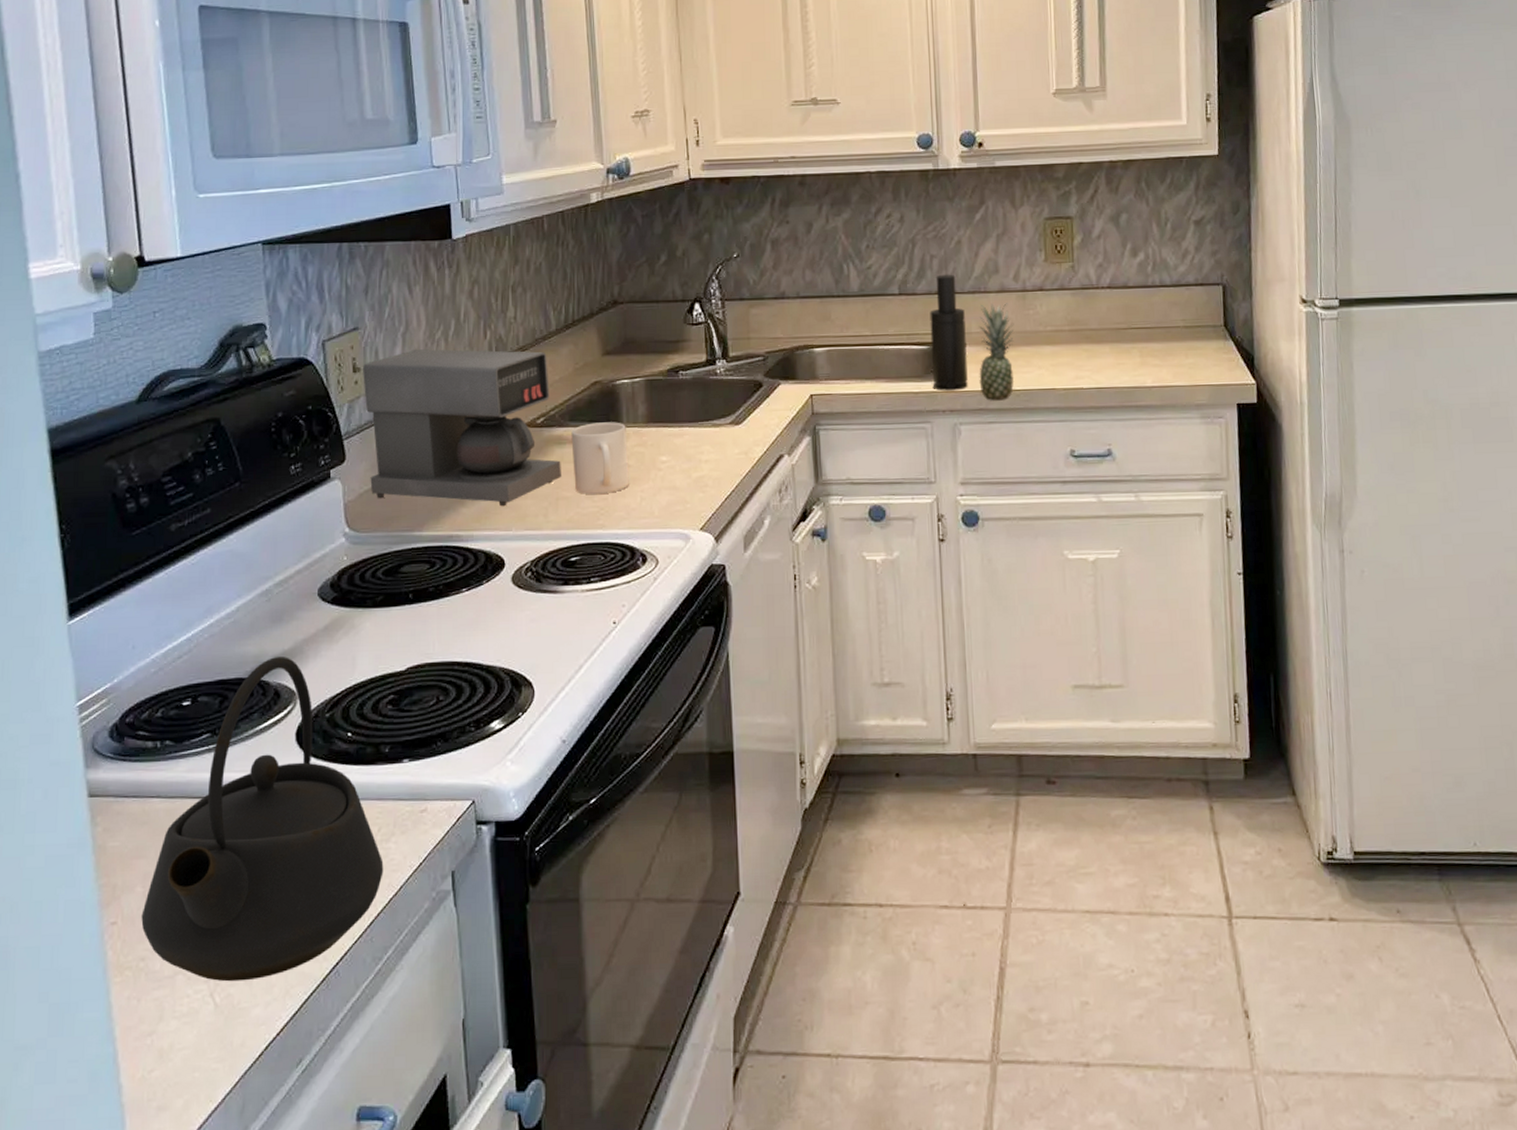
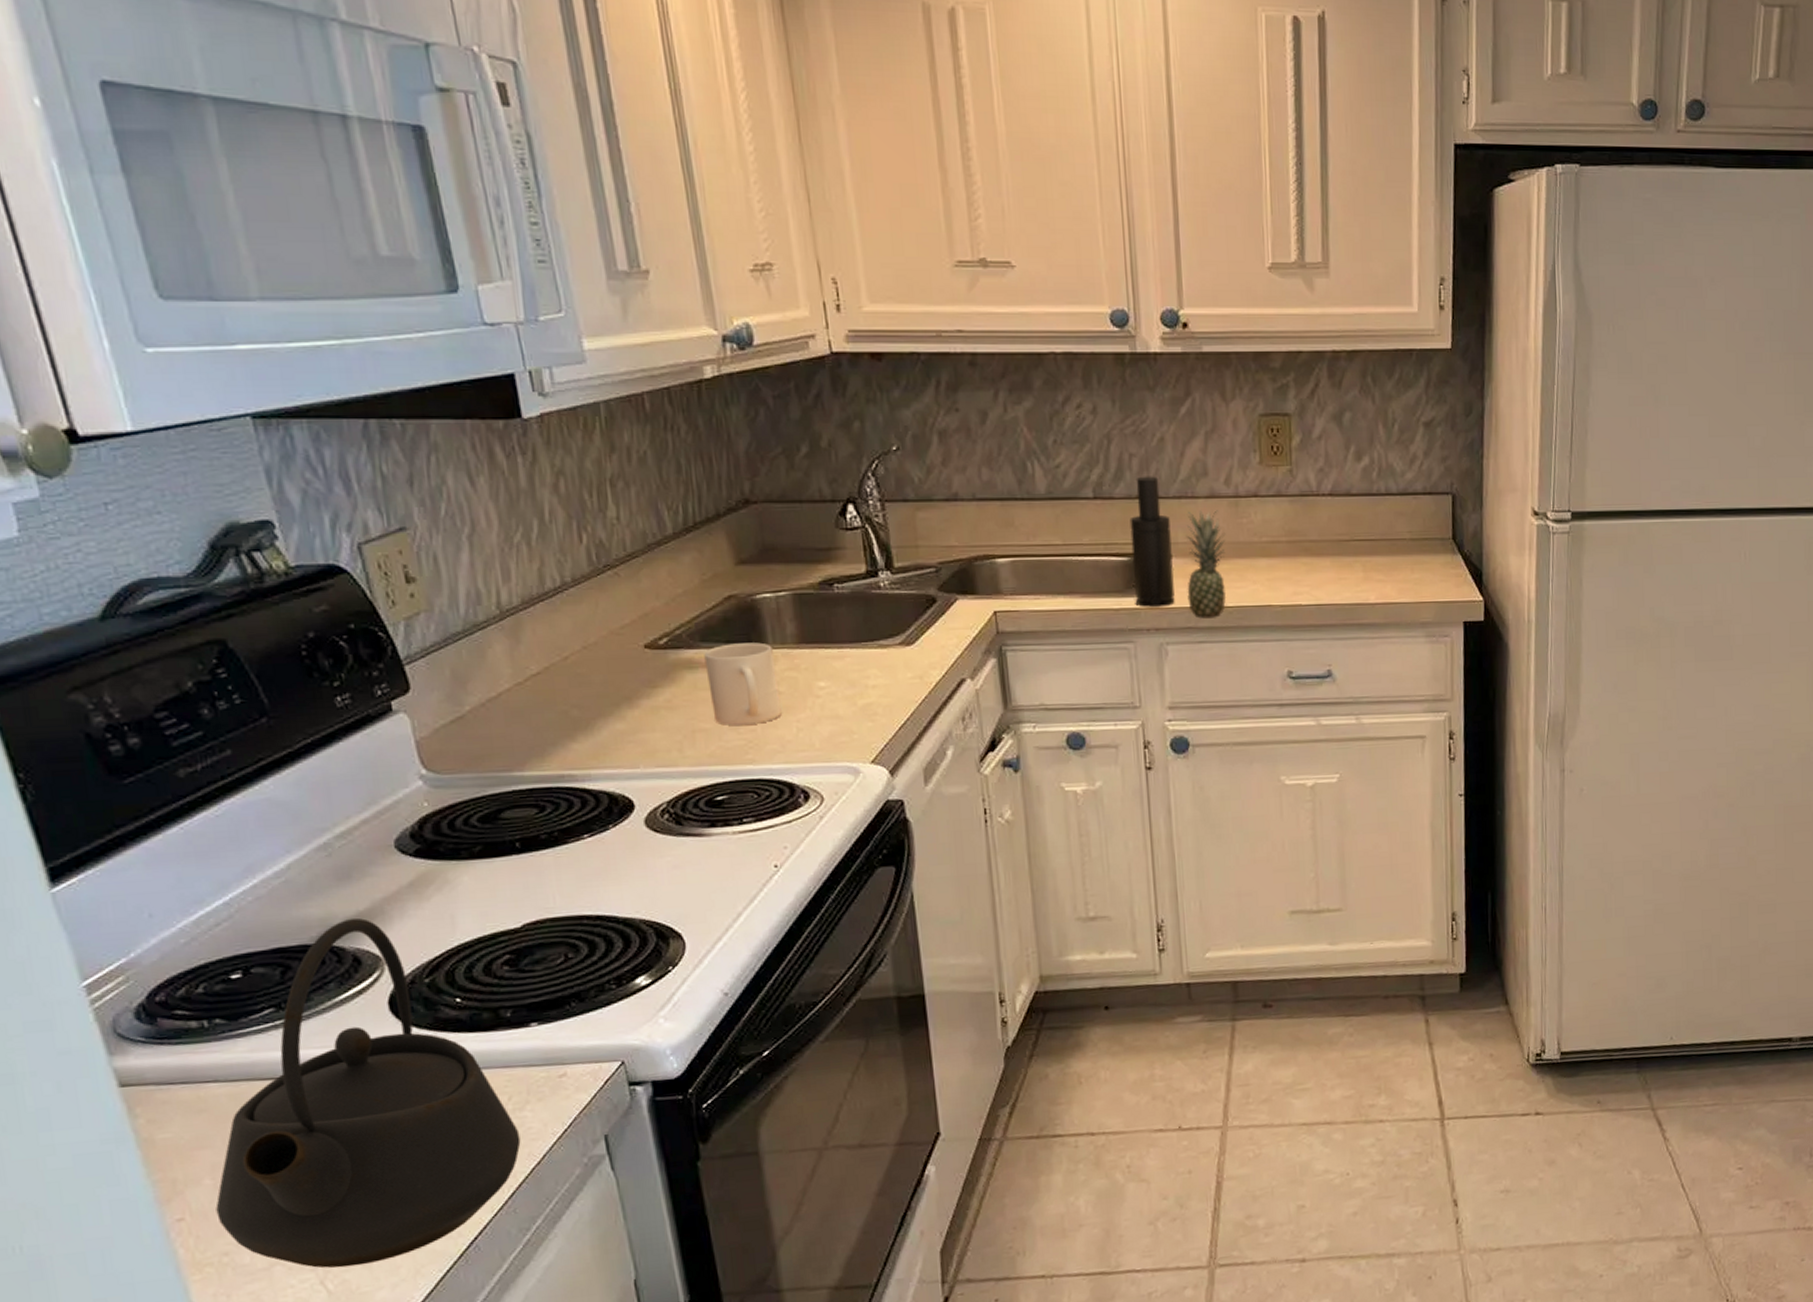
coffee maker: present [363,349,561,507] -> none [419,555,696,741]

